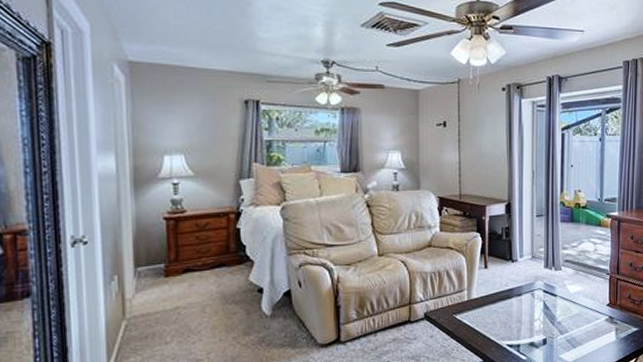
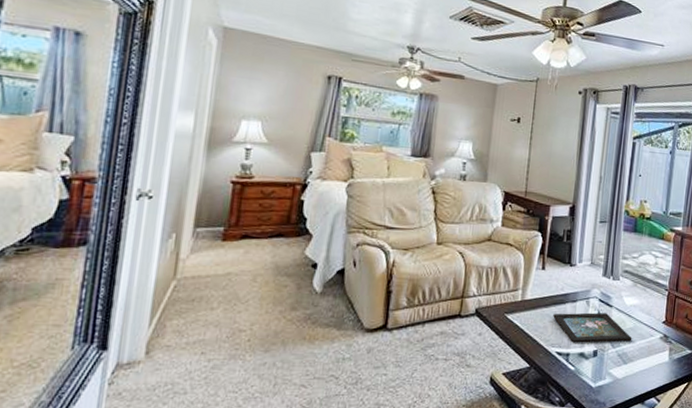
decorative tray: none [500,303,579,334] -> present [553,312,632,343]

